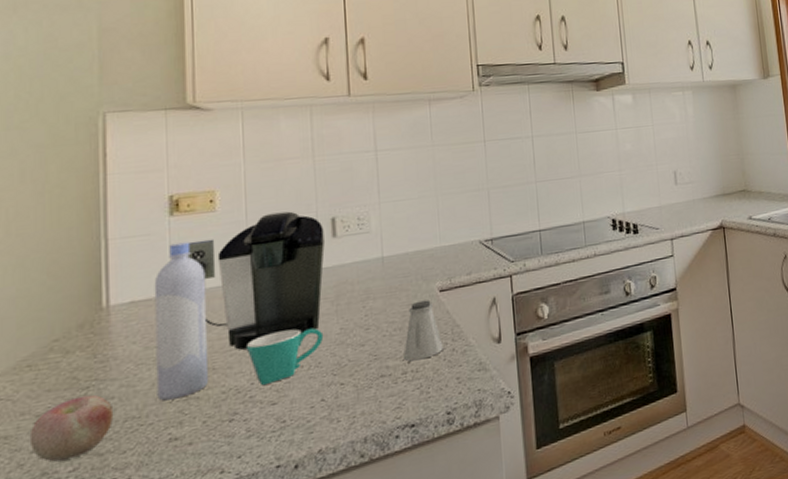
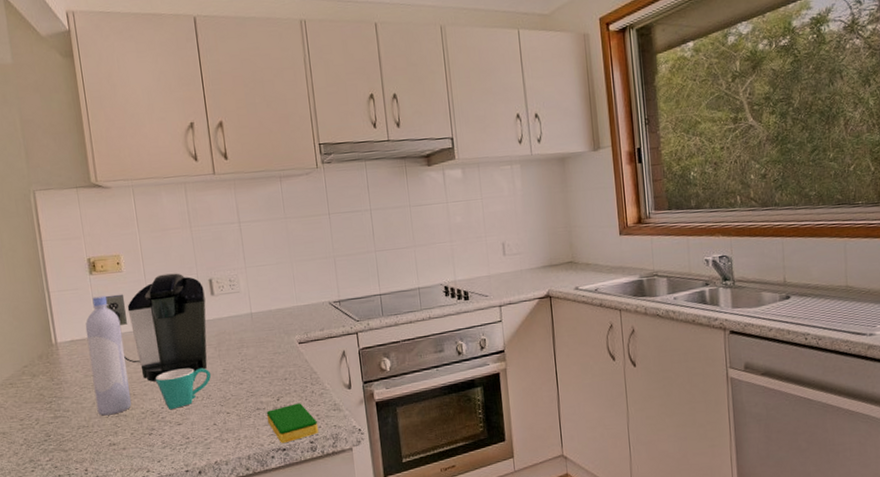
apple: present [29,394,114,462] -> none [18,407,71,453]
dish sponge: none [392,364,458,419] -> present [266,403,318,444]
saltshaker: present [404,300,443,362] -> none [273,350,305,399]

